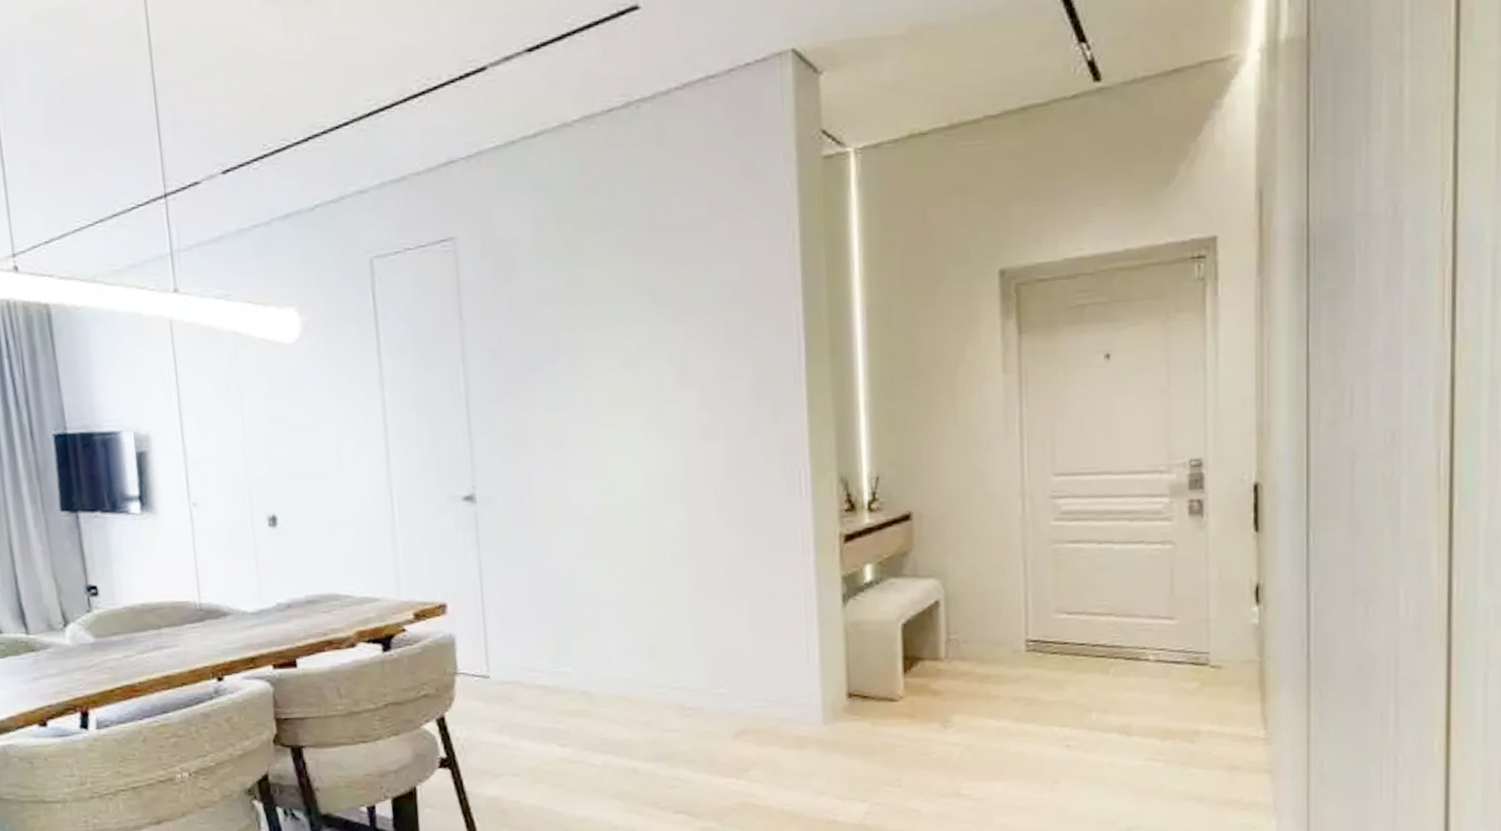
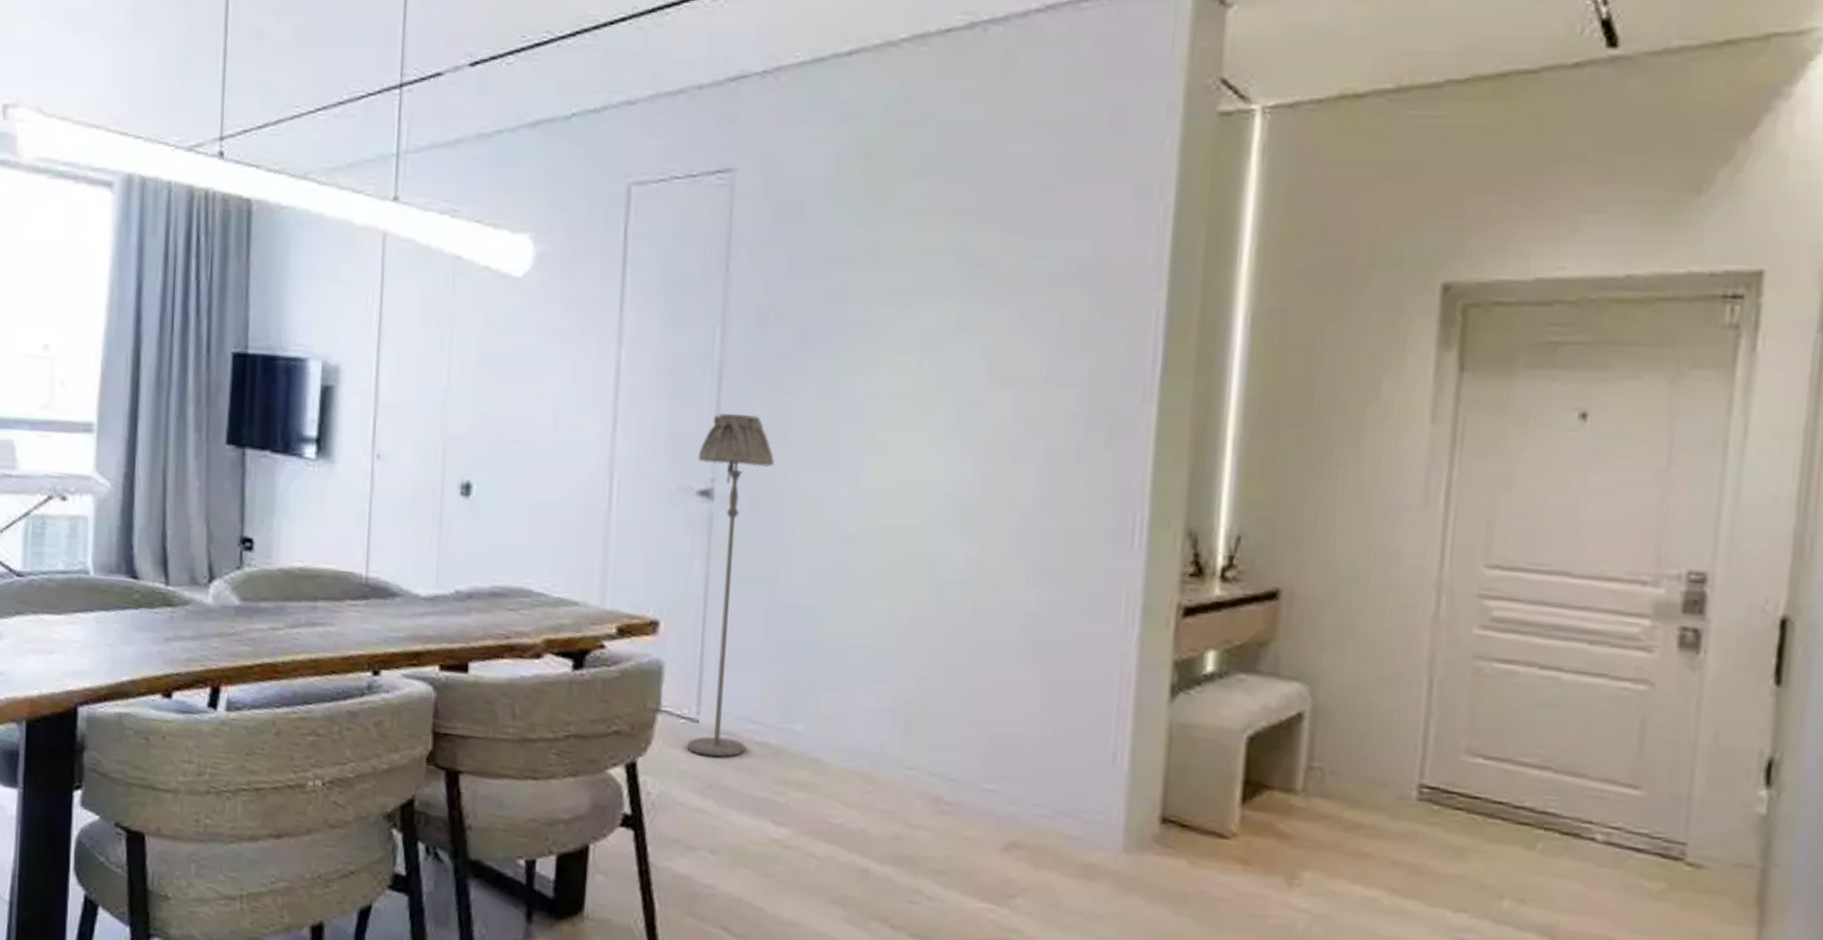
floor lamp: none [458,432,529,703] -> present [686,413,774,758]

